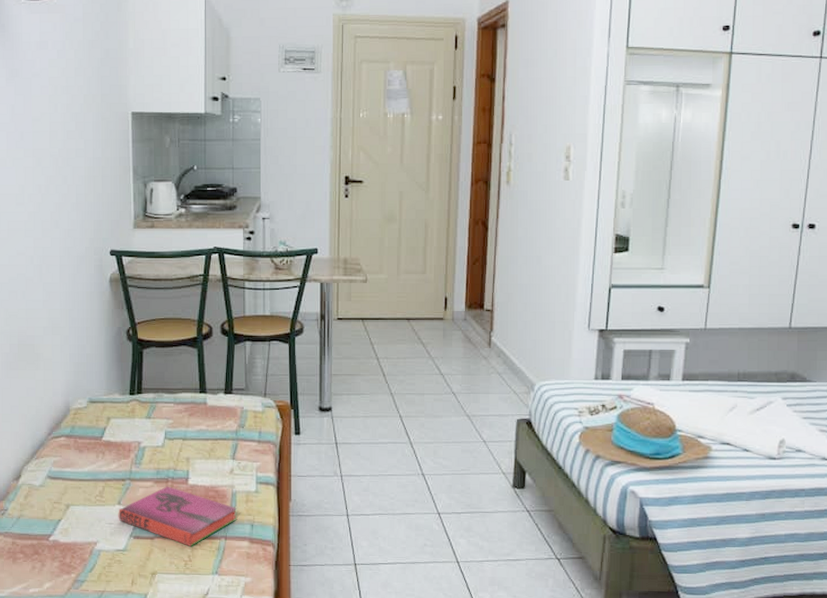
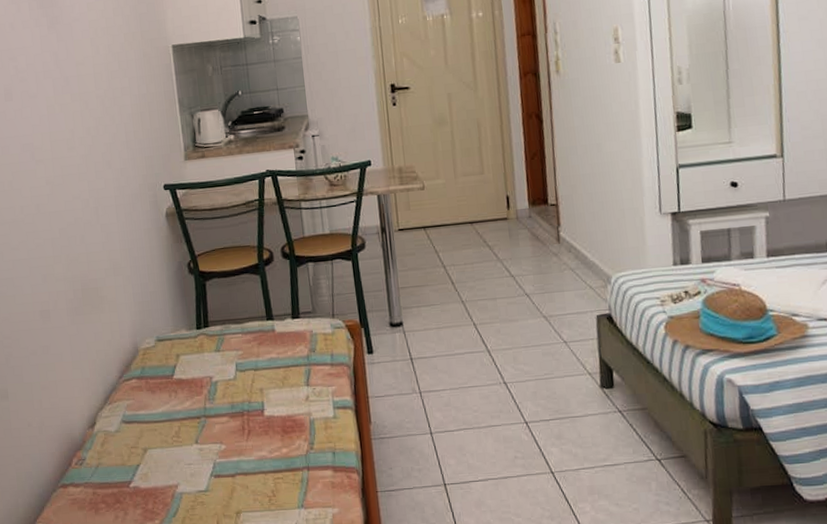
hardback book: present [118,486,237,547] -> none [196,420,317,482]

